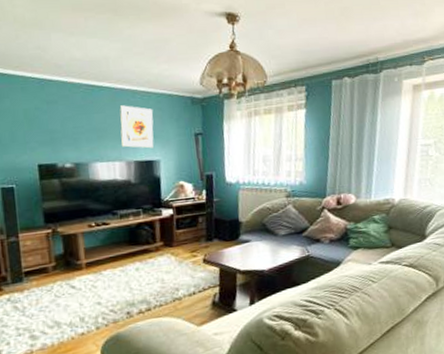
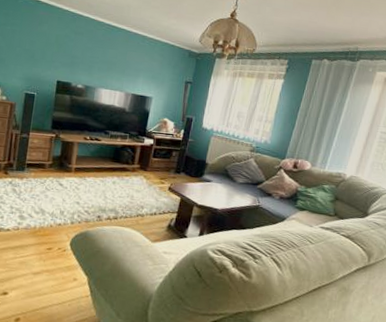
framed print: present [119,105,154,149] -> none [124,46,157,86]

